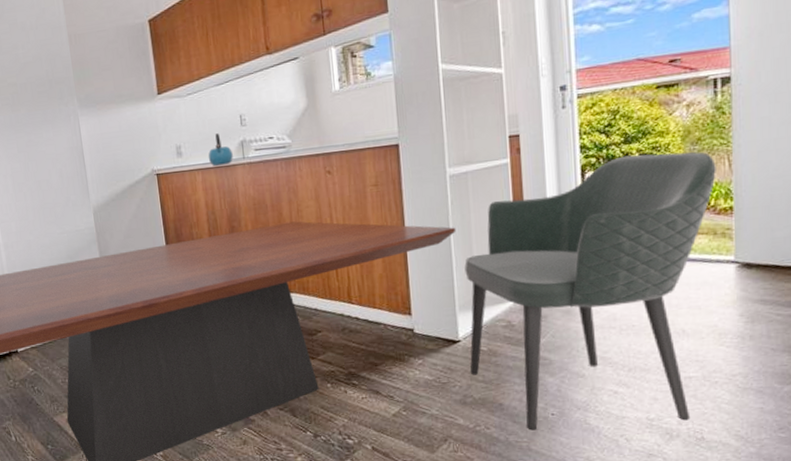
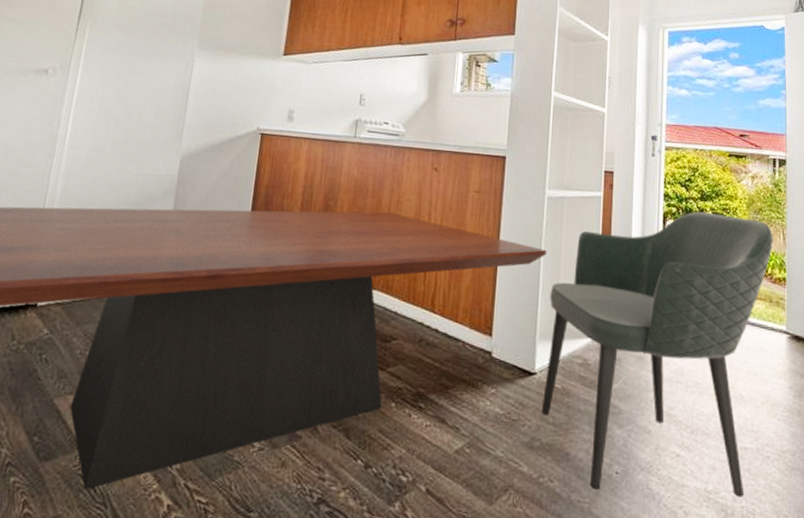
kettle: present [208,133,233,167] -> none [319,107,345,140]

